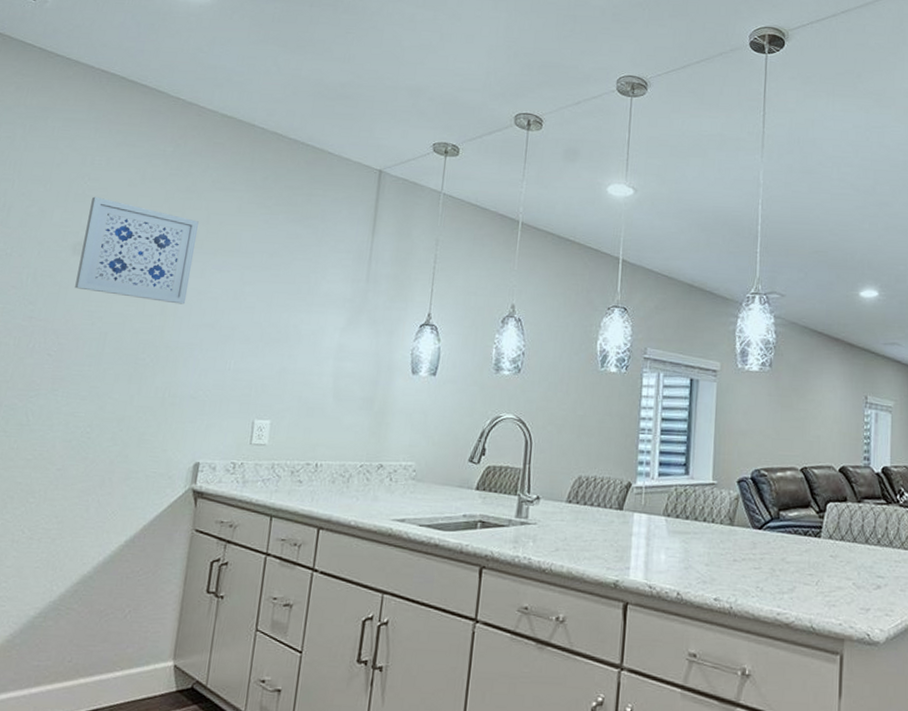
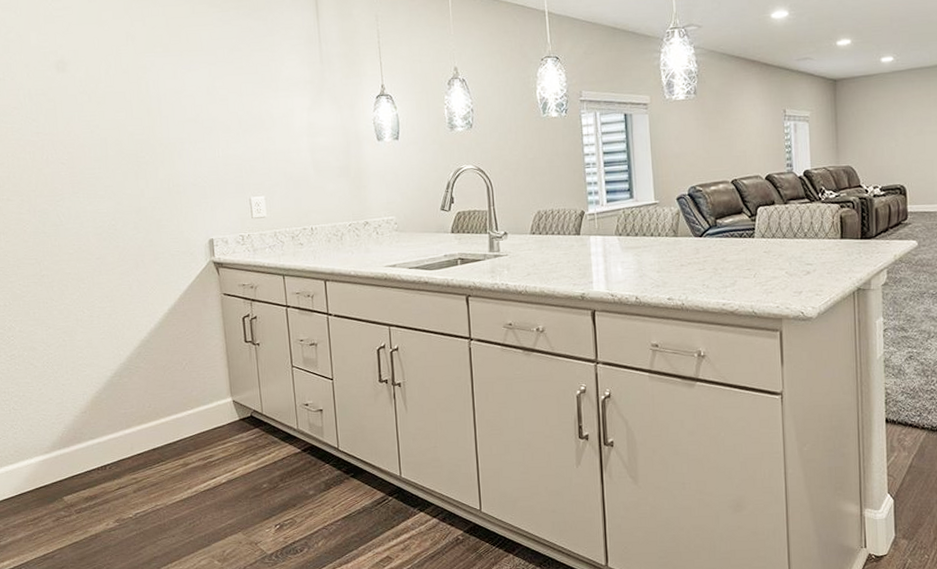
wall art: present [75,196,200,305] -> none [60,16,167,105]

